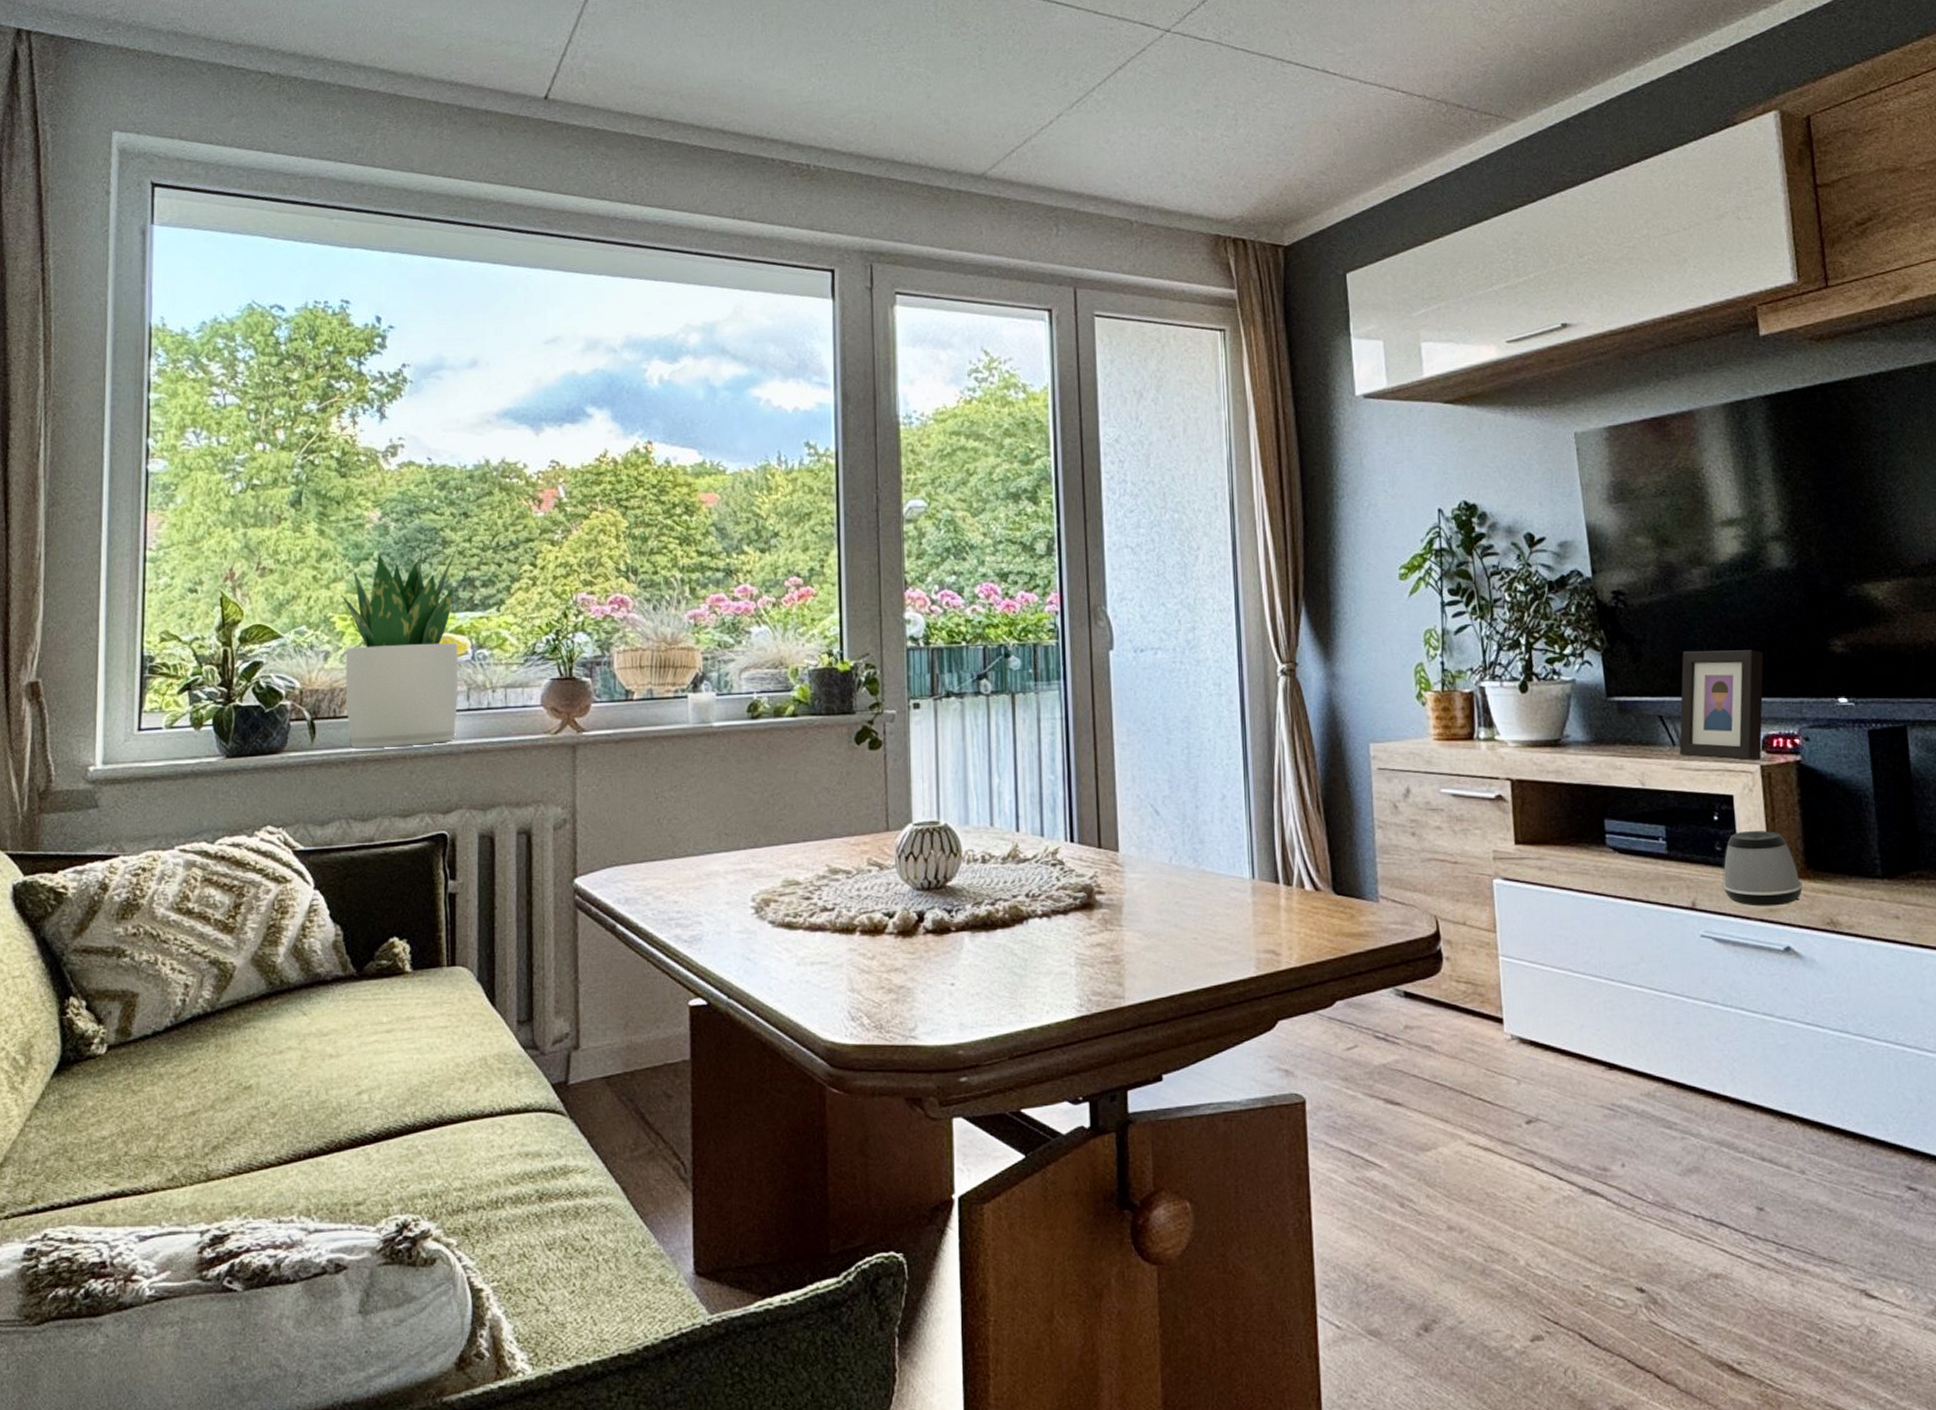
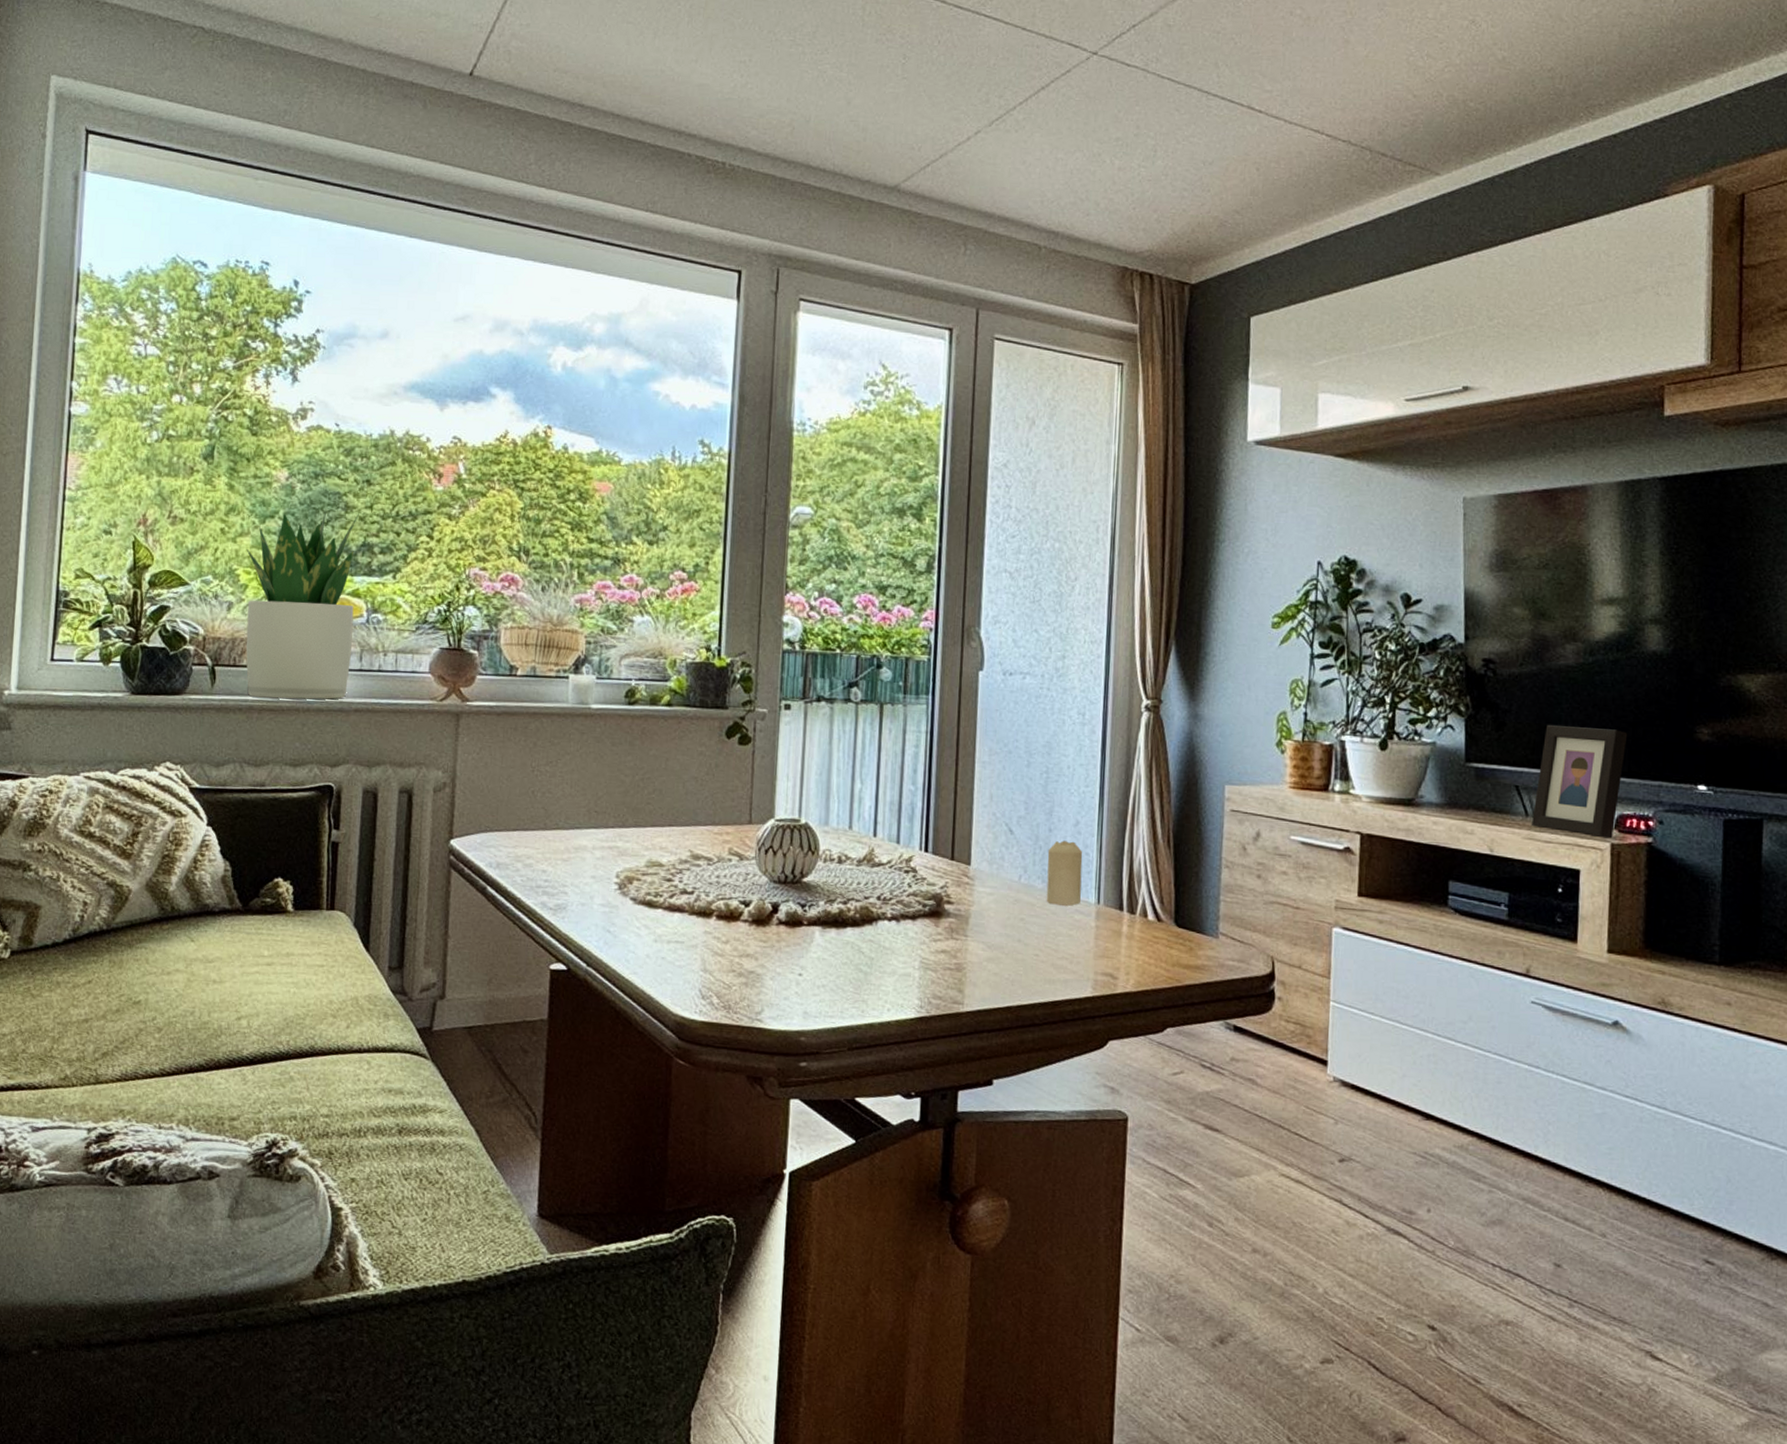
candle: none [1196,816,1235,884] -> present [1046,840,1083,906]
speaker: present [1722,831,1803,907] -> none [1558,906,1638,981]

